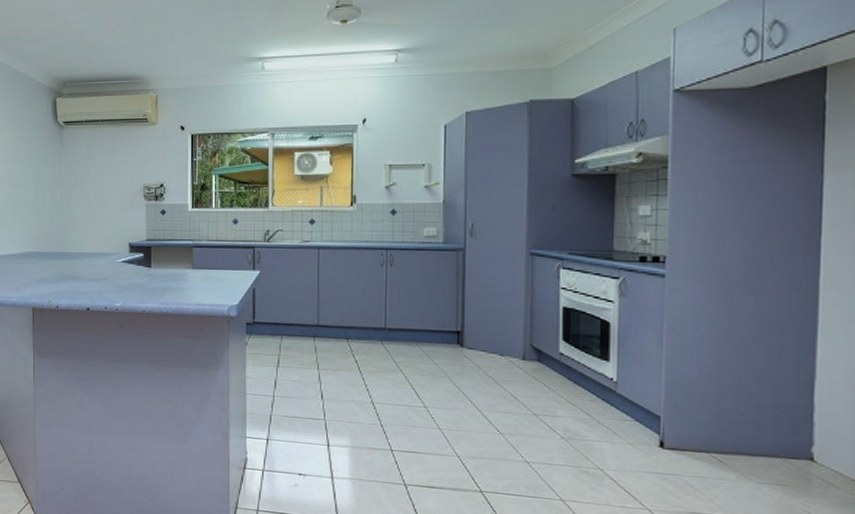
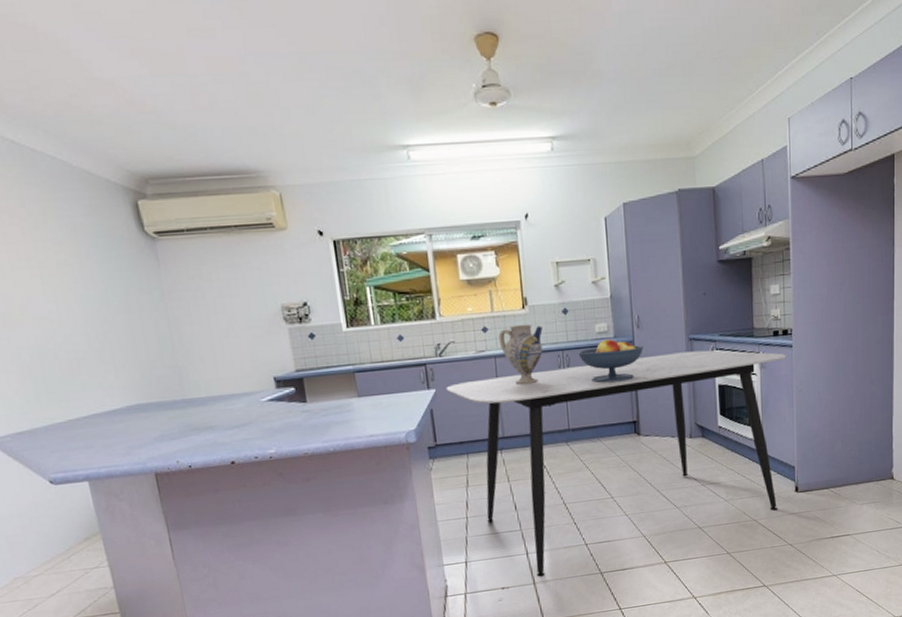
dining table: none [269,266,656,473] -> present [446,350,786,577]
pitcher: none [324,220,368,279] -> present [498,324,543,385]
fruit bowl: none [403,243,475,288] -> present [578,339,644,383]

